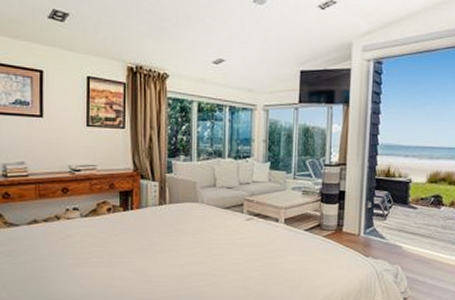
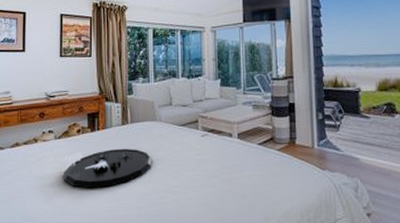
decorative tray: none [84,229,192,271] -> present [58,148,152,189]

